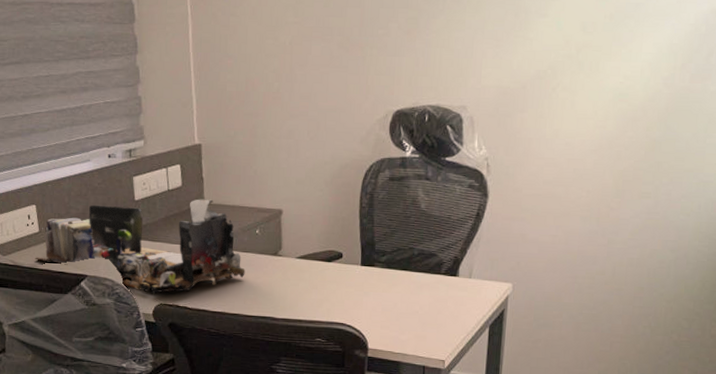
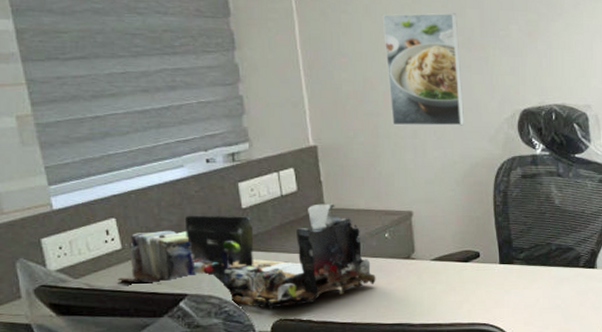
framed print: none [266,12,338,127] -> present [382,12,464,126]

